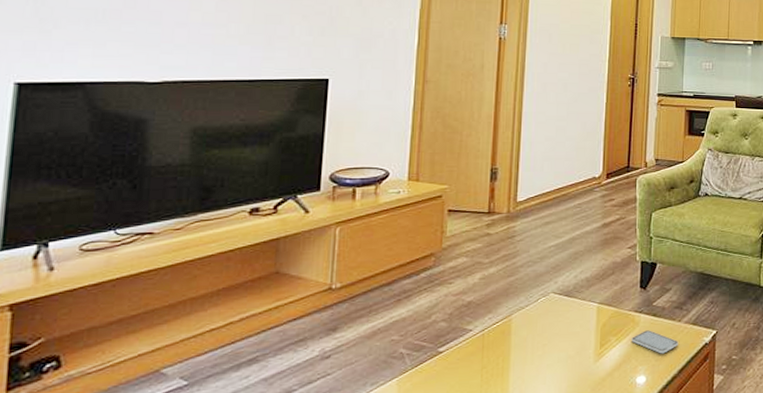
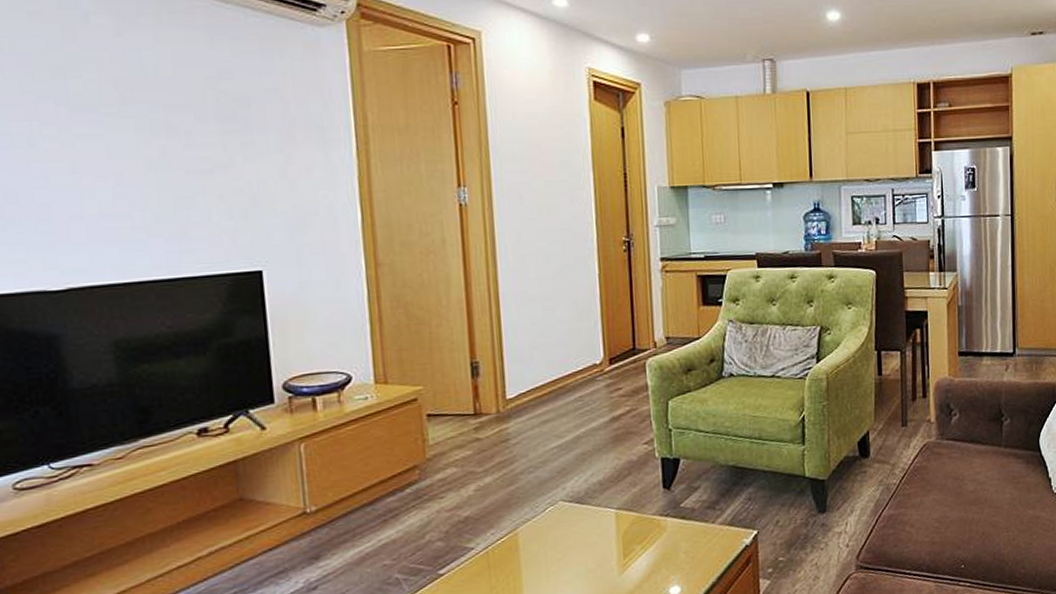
smartphone: present [632,330,679,354] -> none [659,535,715,561]

